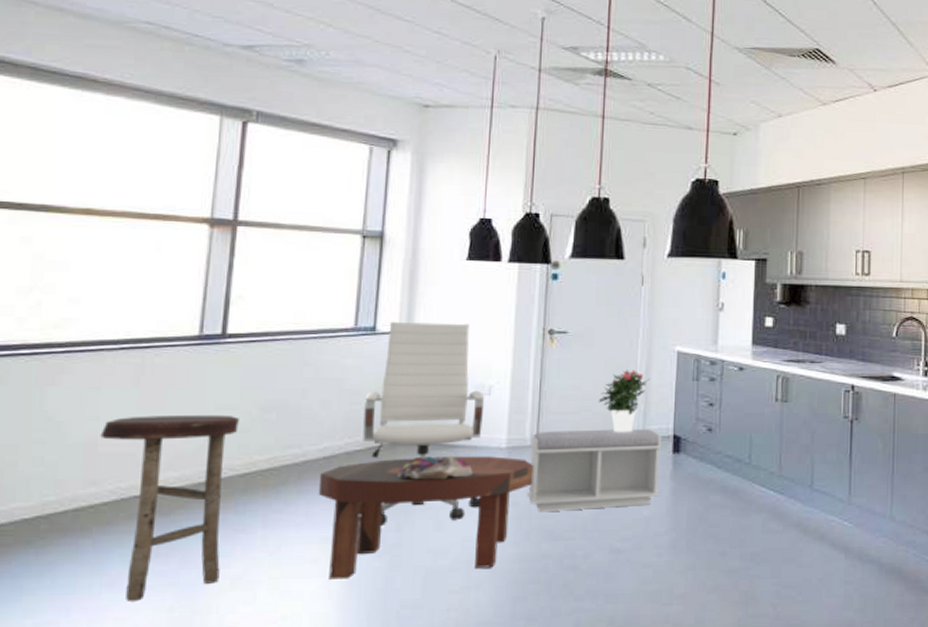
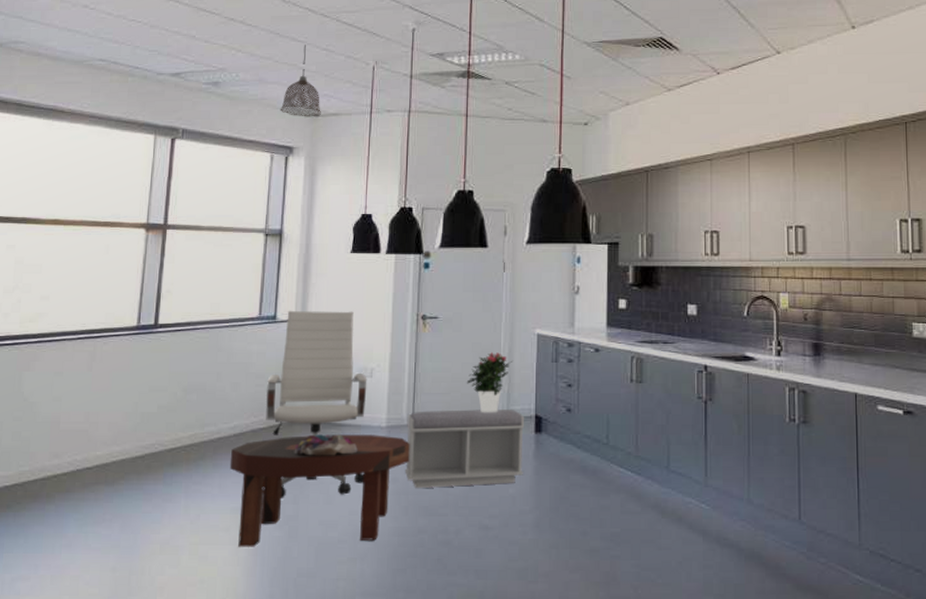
stool: present [100,414,240,603] -> none [62,396,168,562]
pendant lamp: none [381,25,433,108] -> present [280,44,322,117]

